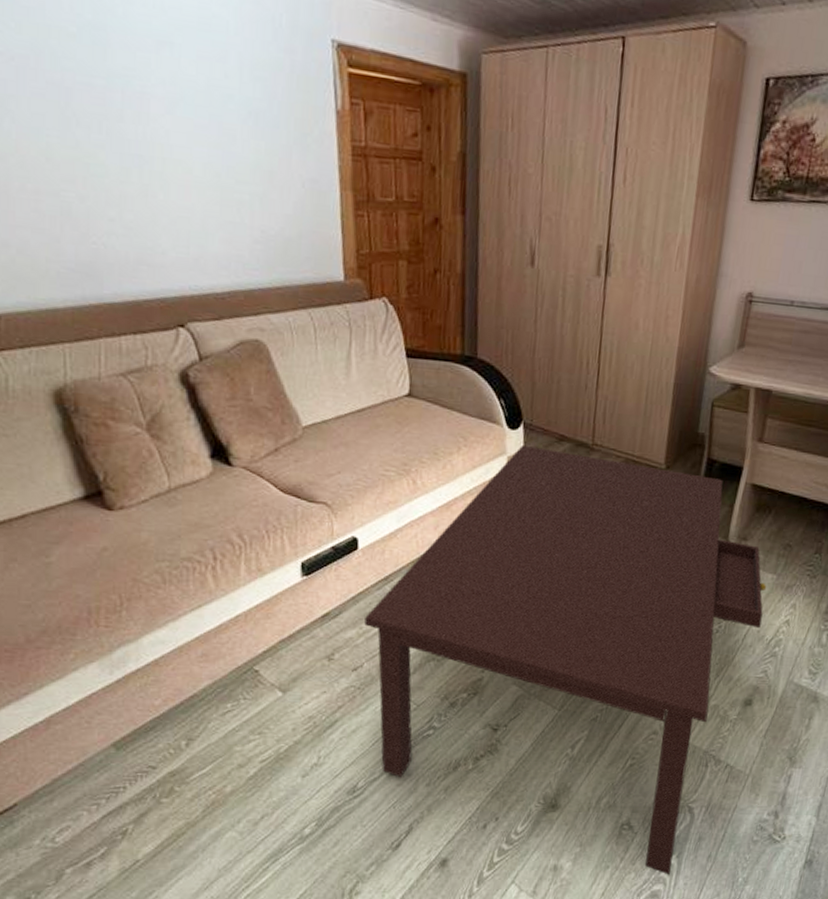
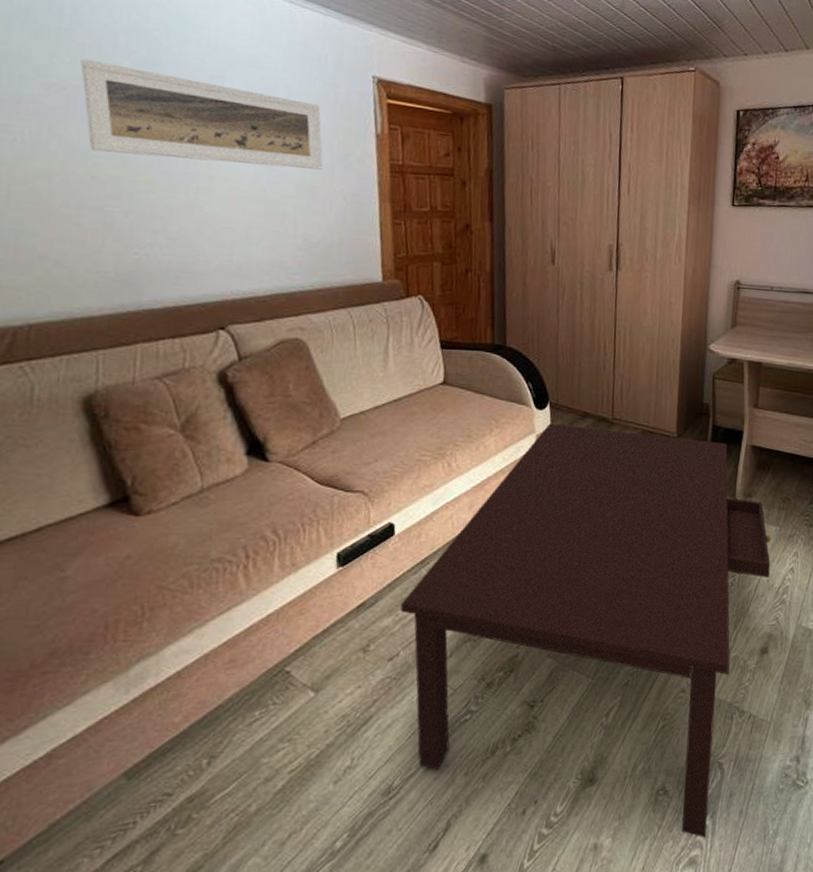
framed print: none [26,23,279,152] -> present [80,58,323,170]

